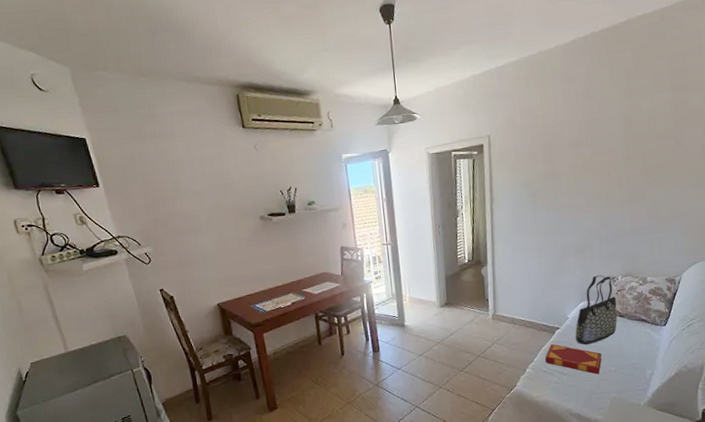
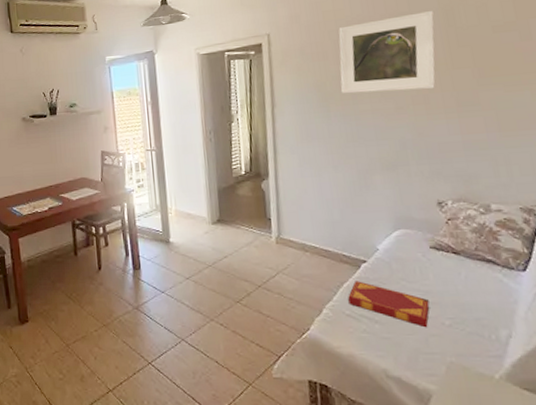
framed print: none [545,118,618,190] -> present [338,10,435,94]
tote bag: present [575,275,618,345] -> none [389,198,450,286]

